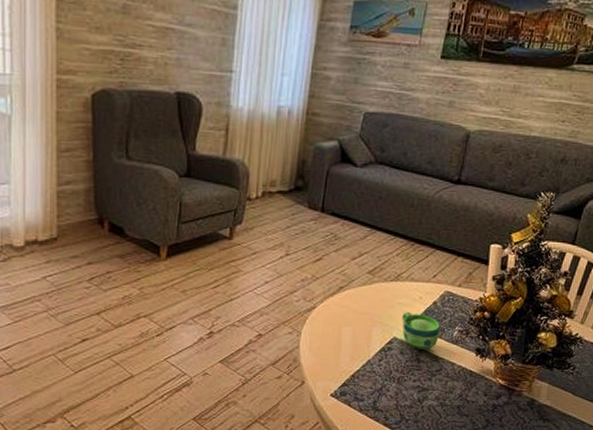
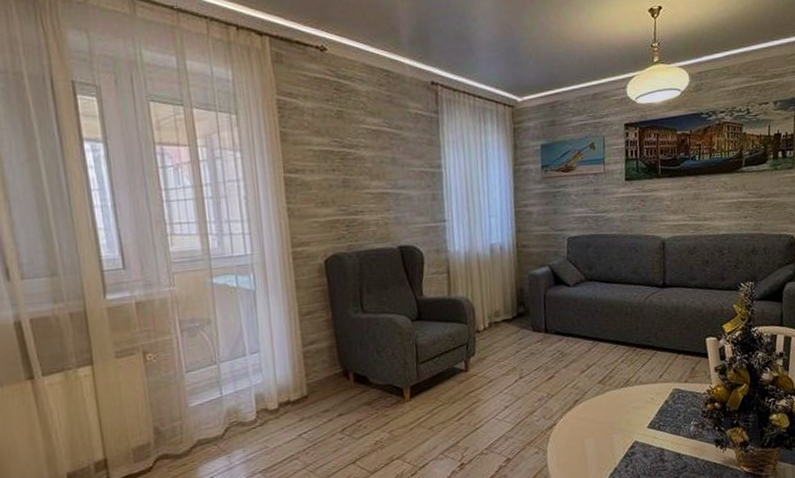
cup: present [402,311,440,349] -> none [638,413,678,450]

